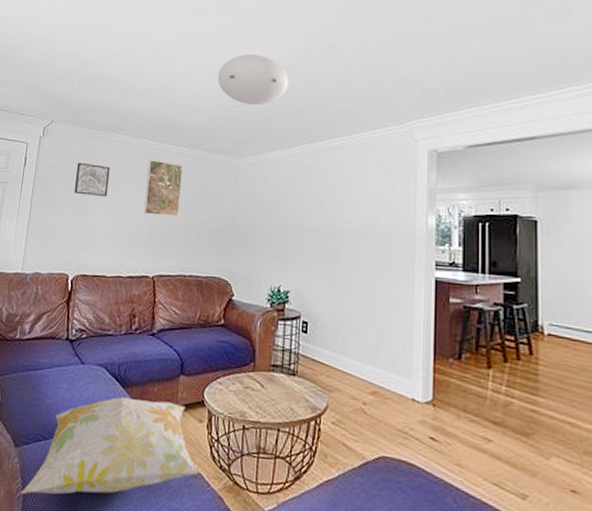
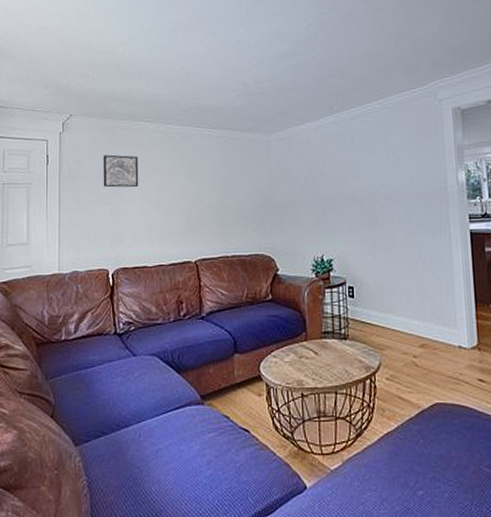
decorative pillow: present [20,396,199,495] -> none [86,381,263,491]
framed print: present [143,160,183,216] -> none [177,144,214,200]
ceiling light: present [217,55,289,106] -> none [237,28,310,80]

